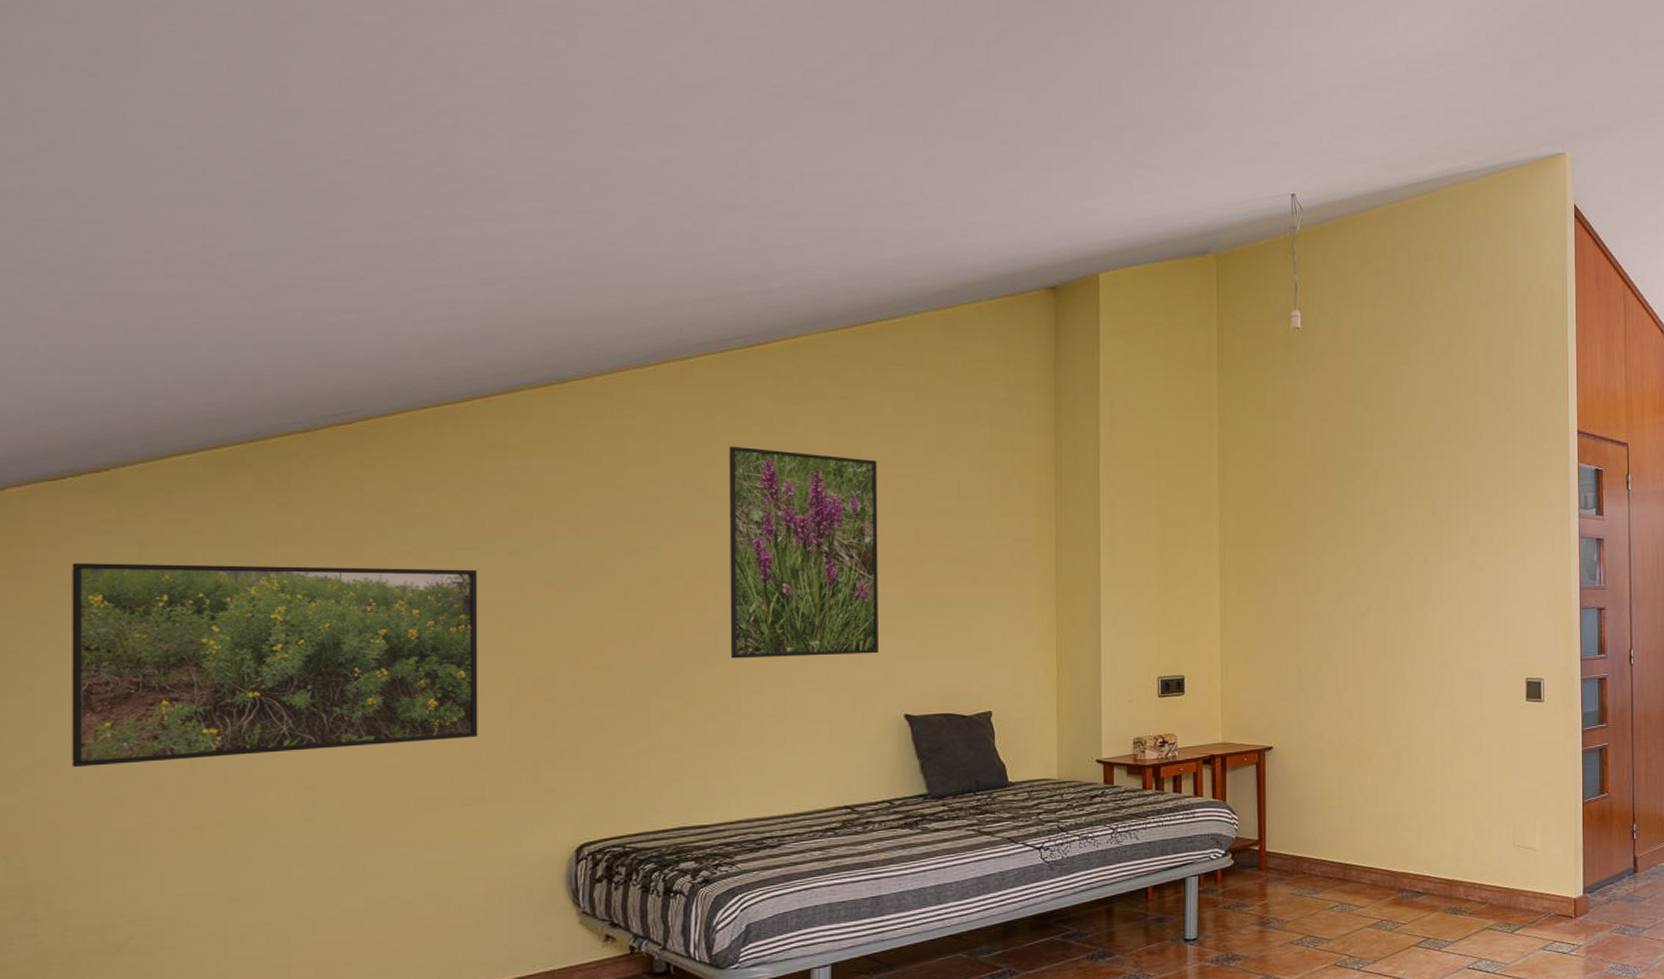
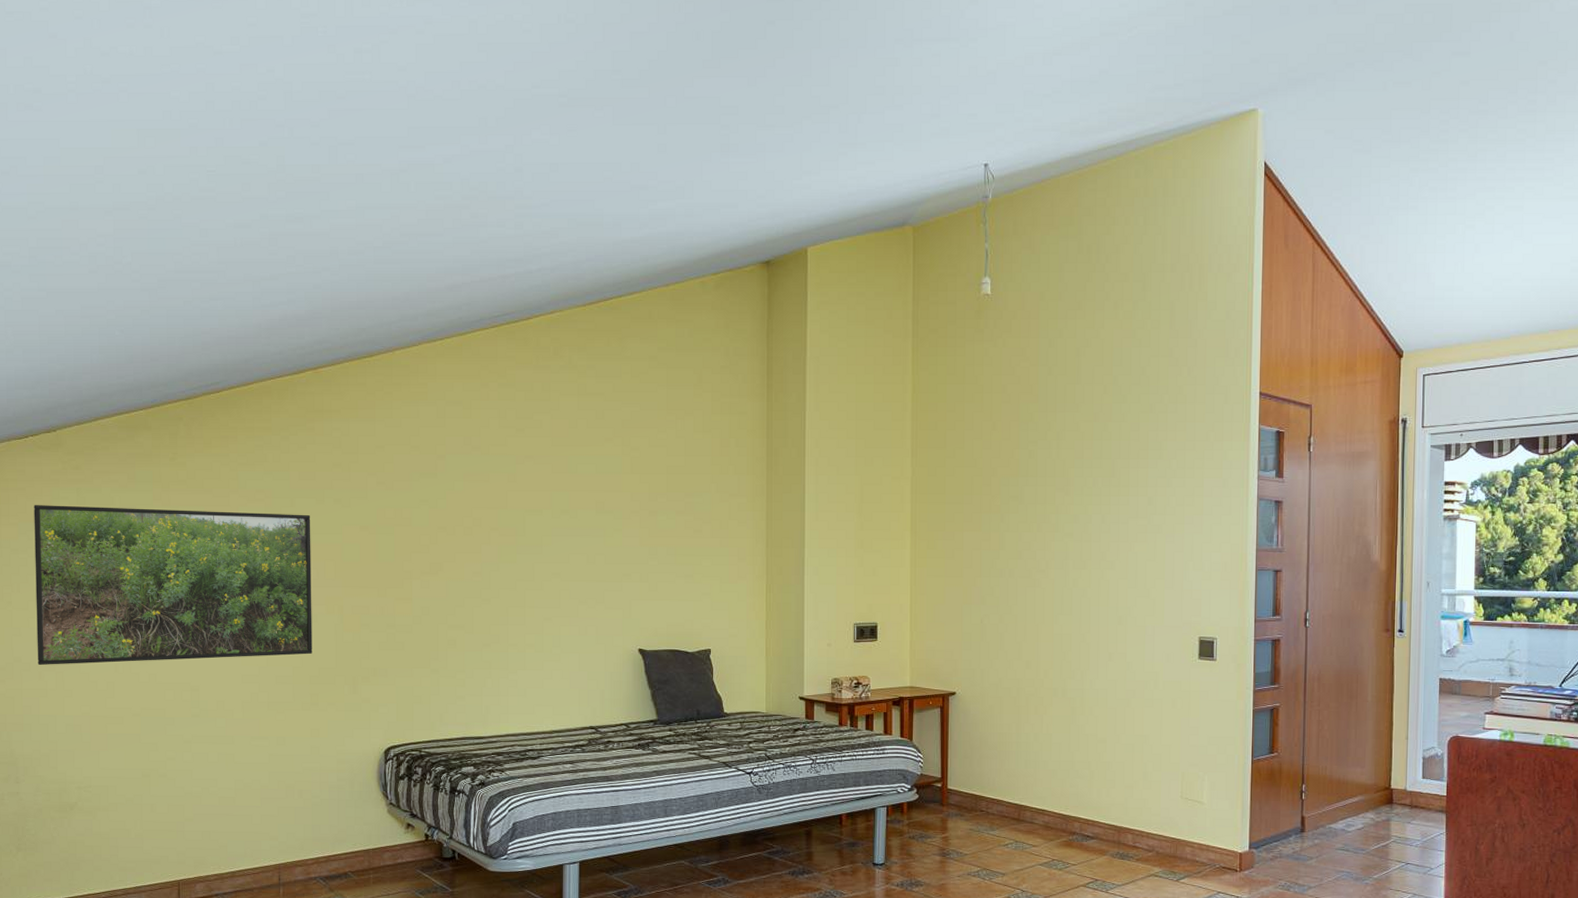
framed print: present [729,446,879,659] -> none [499,410,618,596]

